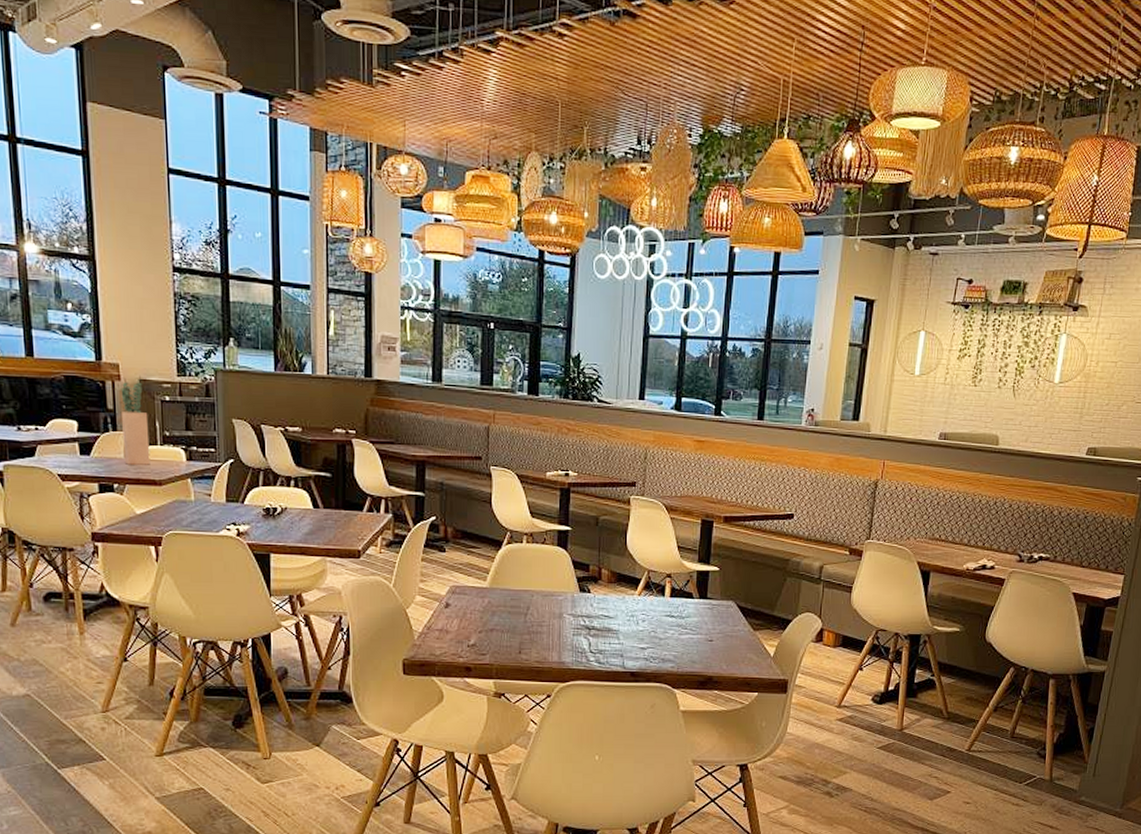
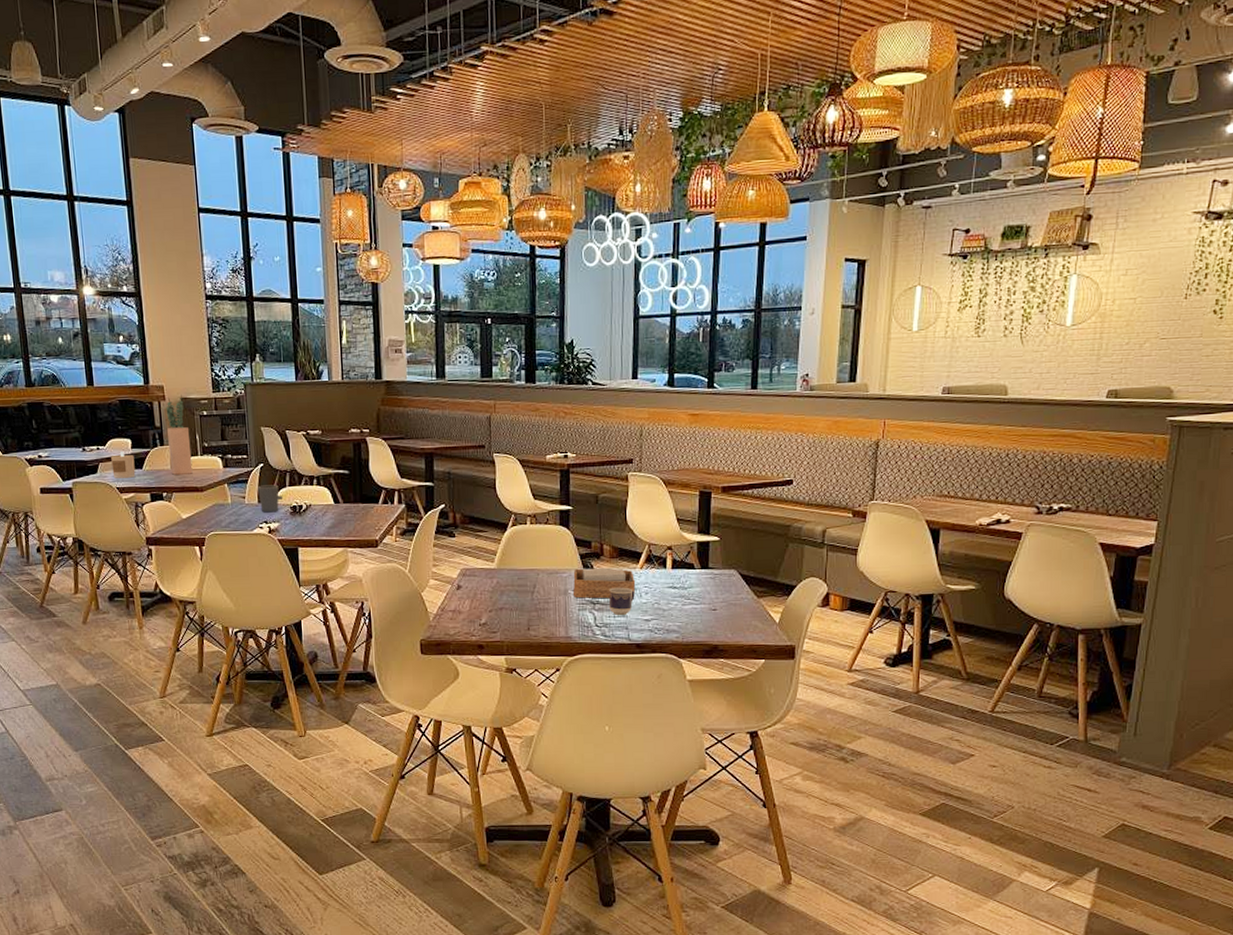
candle: none [52,434,82,466] -> present [111,452,136,480]
cup: none [226,483,255,515] -> present [258,485,283,514]
napkin holder: none [569,592,633,625] -> present [573,567,636,599]
cup: none [604,613,632,642] -> present [608,587,635,615]

